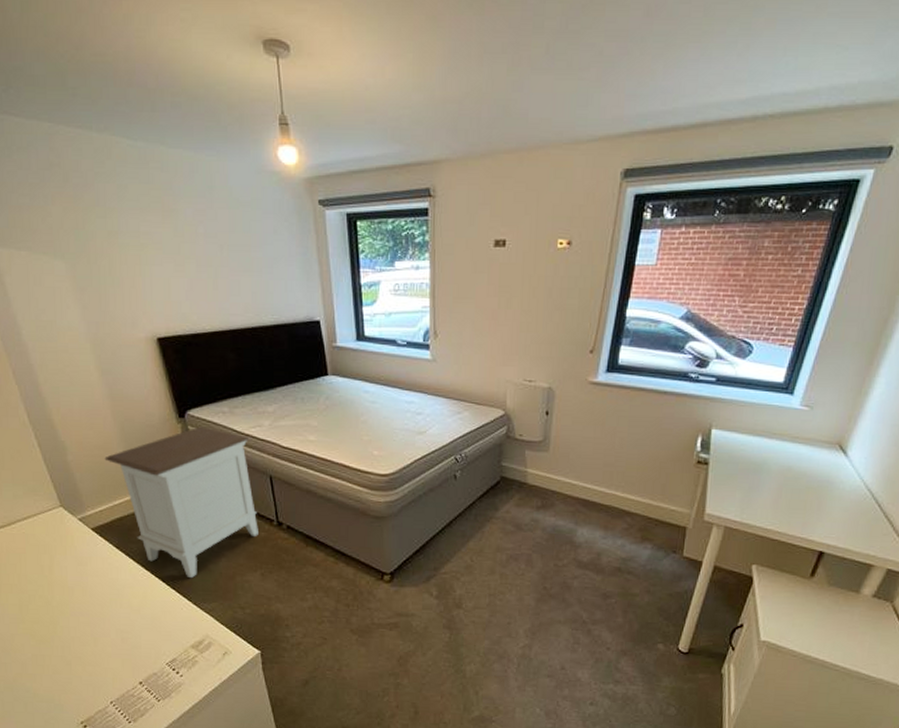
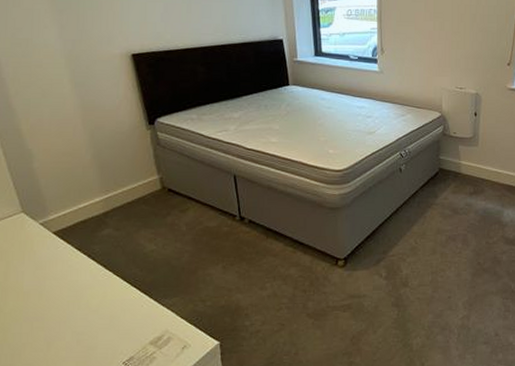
nightstand: present [104,426,258,579] -> none [72,132,222,276]

